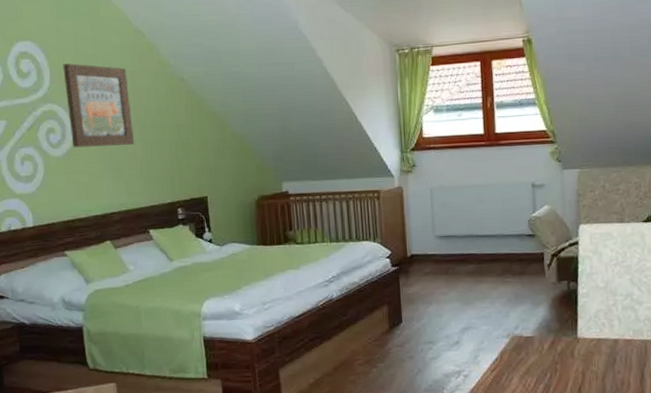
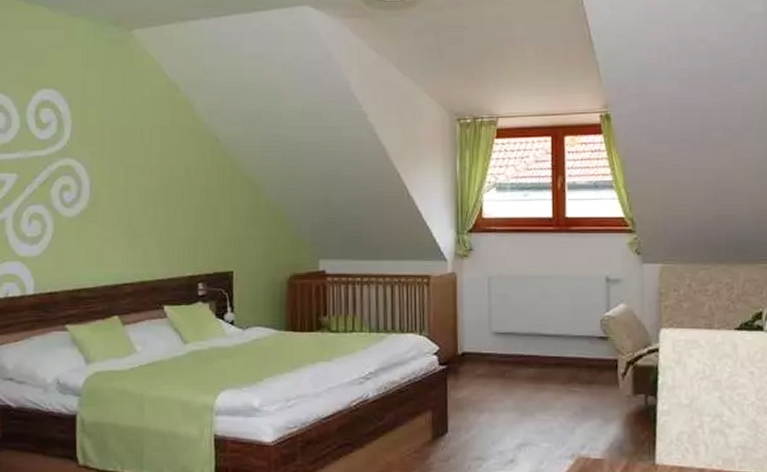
wall art: present [62,63,134,148] -> none [86,116,157,209]

